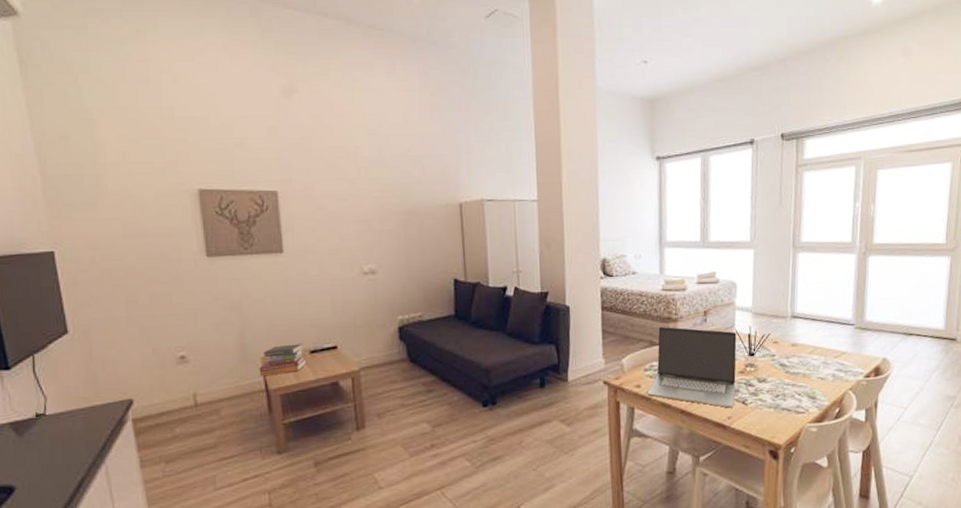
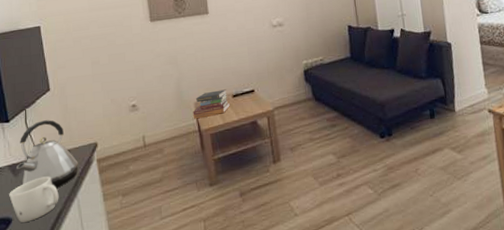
mug: none [10,437,81,492] -> present [9,176,59,223]
kettle: none [21,369,107,452] -> present [17,120,79,188]

